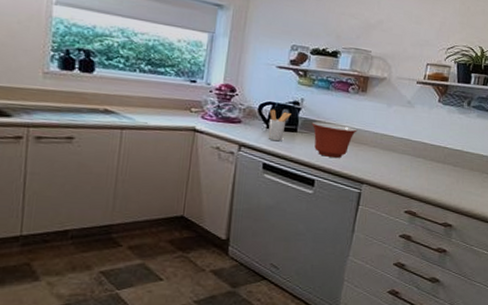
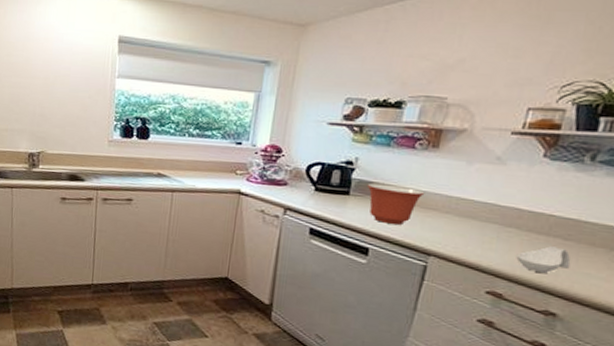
utensil holder: present [268,109,291,142] -> none [315,170,343,206]
spoon rest: none [424,172,459,193] -> present [516,246,571,273]

